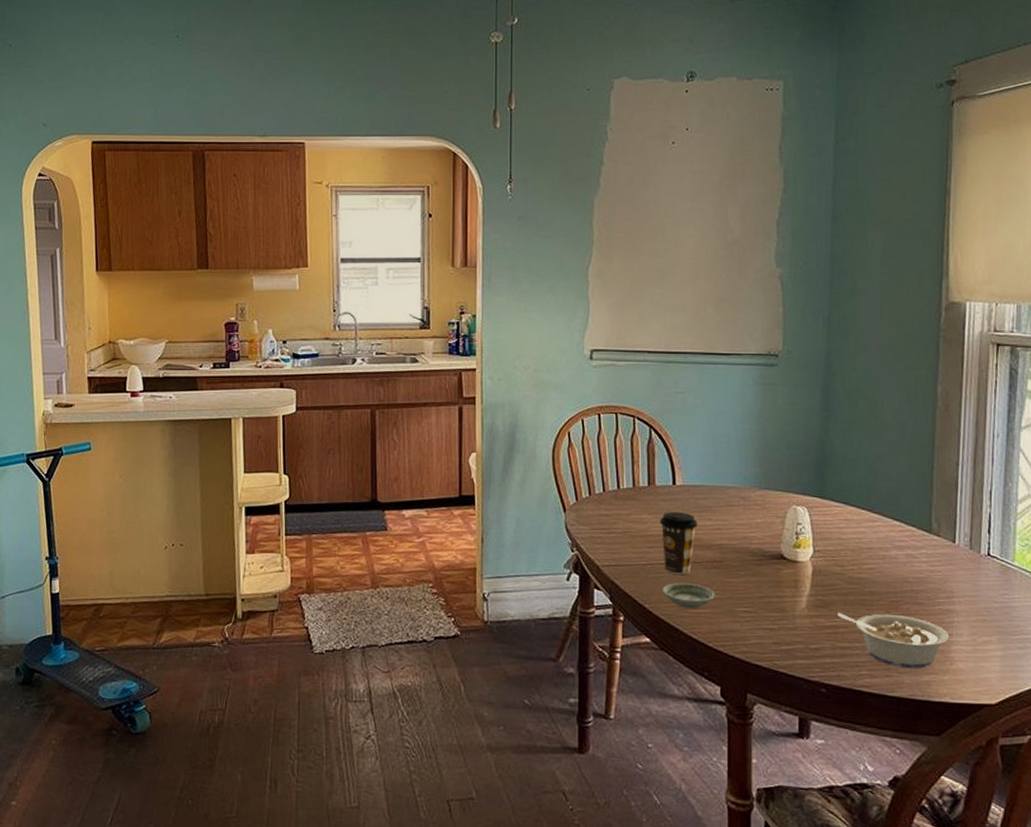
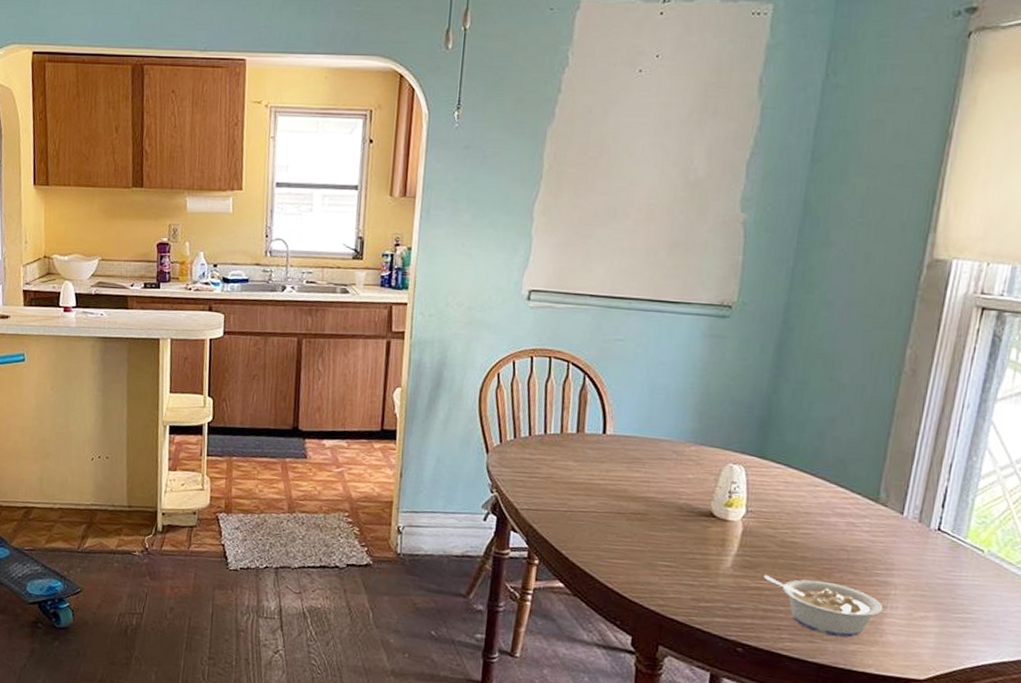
coffee cup: present [660,512,698,574] -> none [585,461,625,524]
saucer: present [661,583,715,608] -> none [580,531,636,559]

